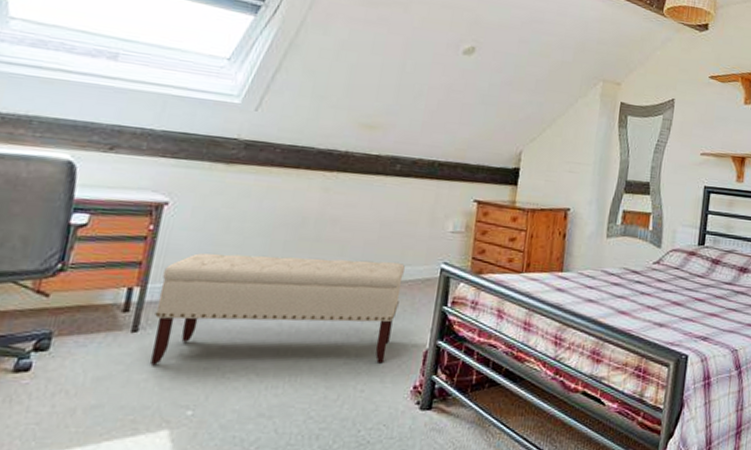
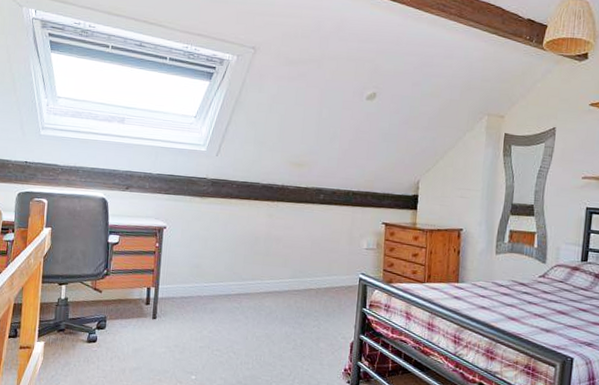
bench: present [150,253,405,366] -> none [165,264,332,350]

